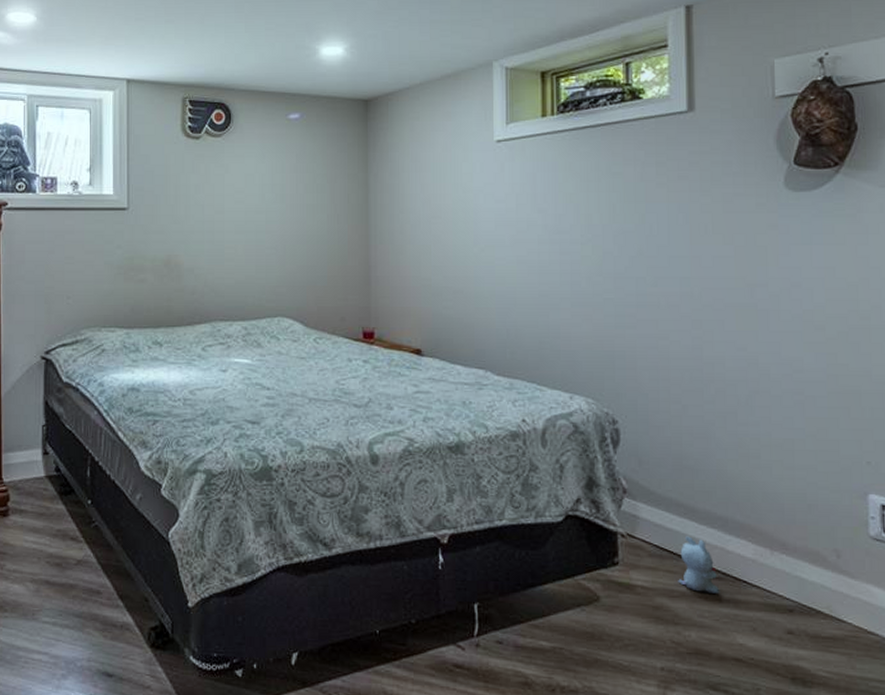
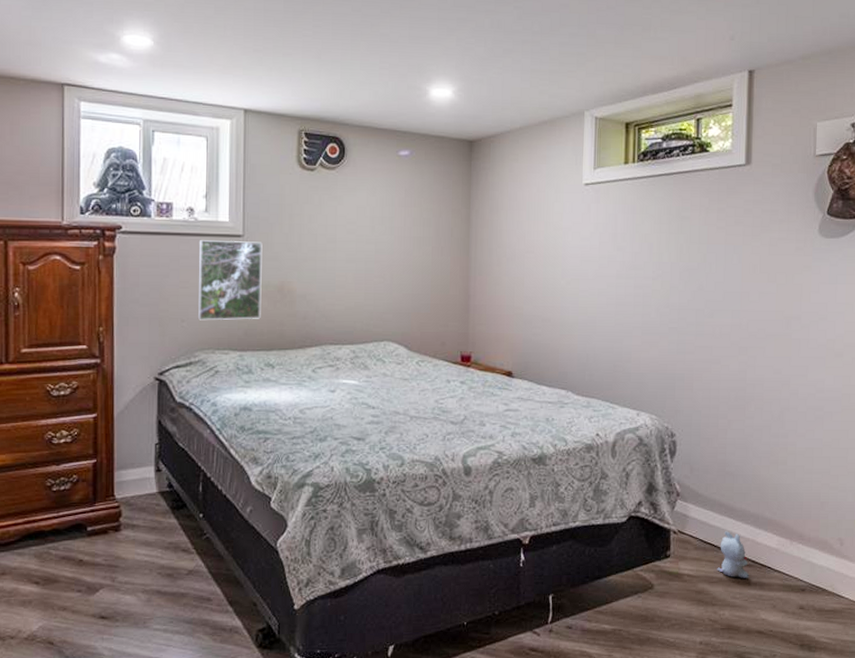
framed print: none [83,214,148,297] -> present [197,240,263,321]

